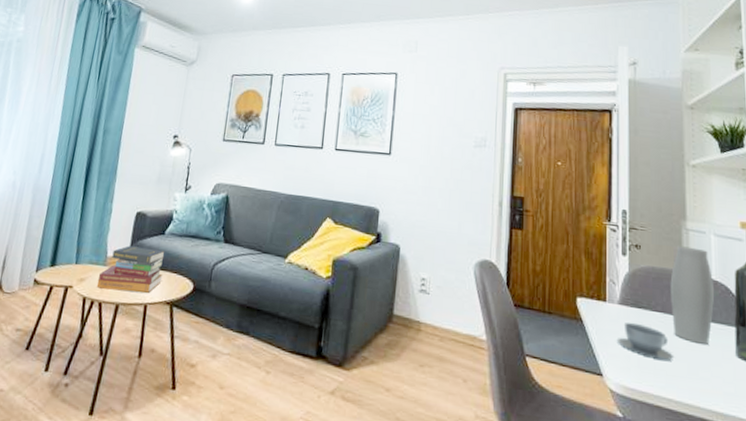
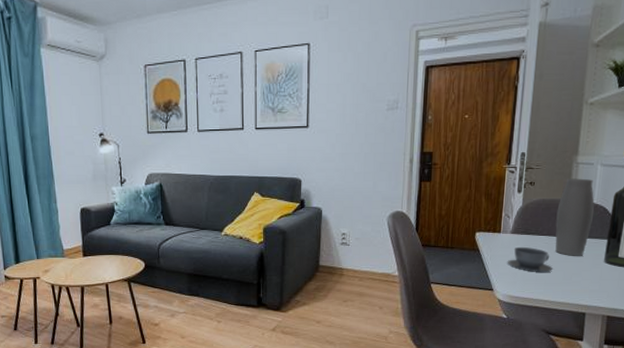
books: present [96,245,165,293] -> none [60,238,117,276]

